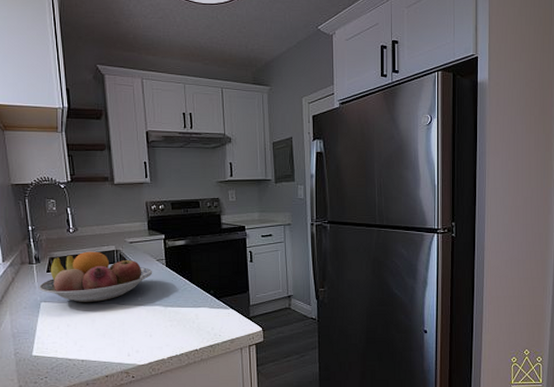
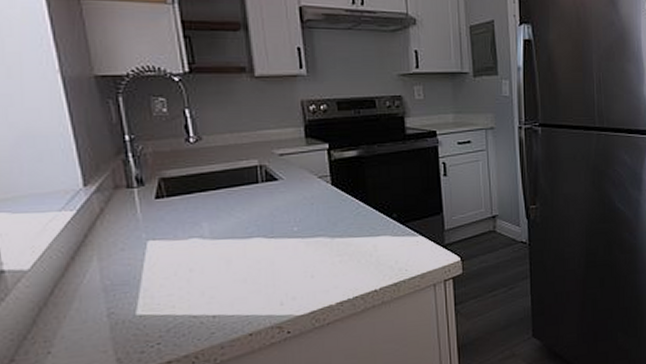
fruit bowl: present [39,251,153,303] -> none [144,167,313,239]

